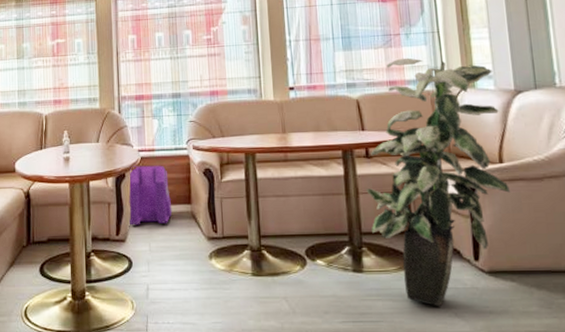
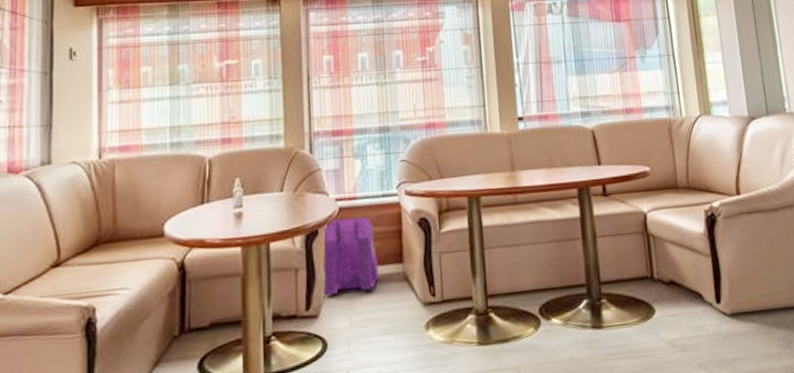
indoor plant: present [366,57,511,307] -> none [604,83,749,360]

